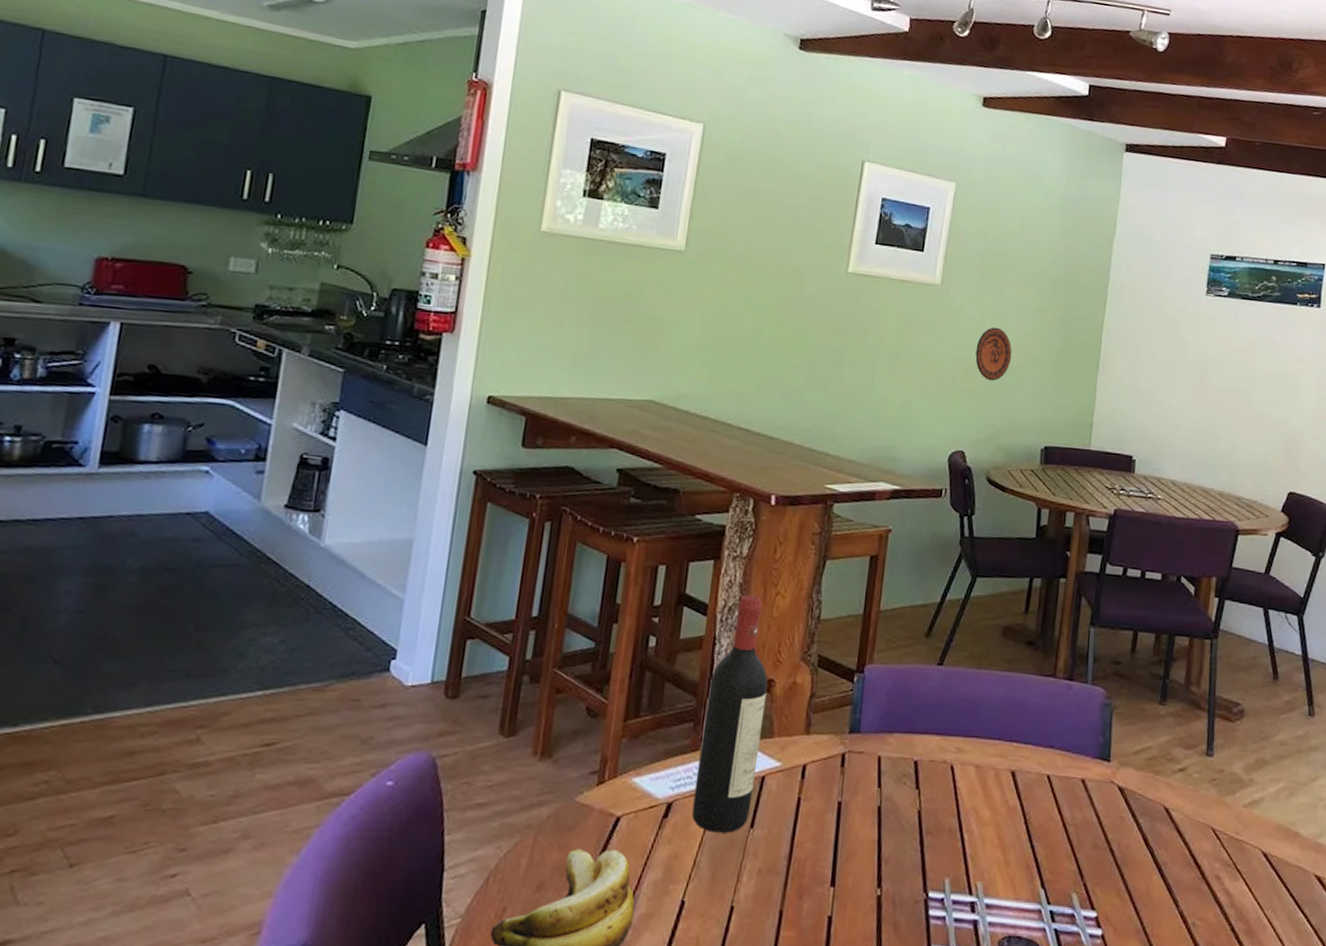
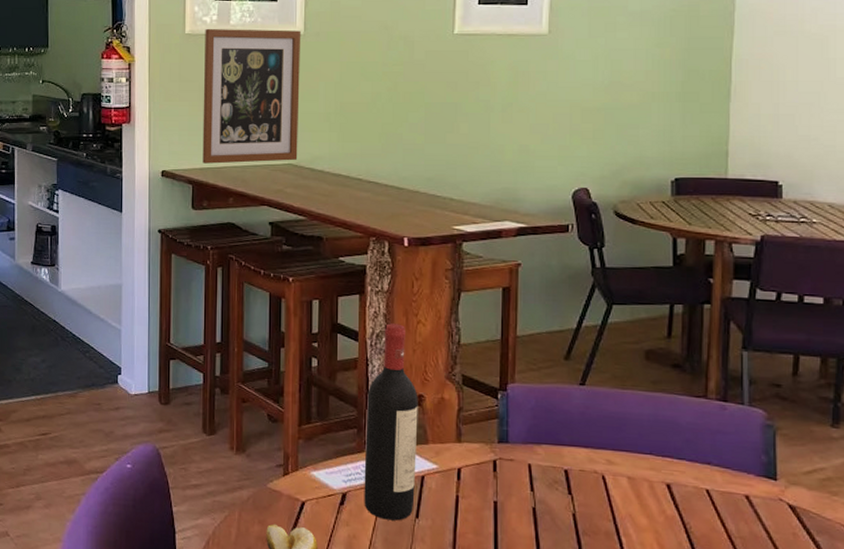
wall art: none [542,228,682,397] -> present [202,28,301,164]
decorative plate: present [975,327,1012,381] -> none [591,67,631,120]

